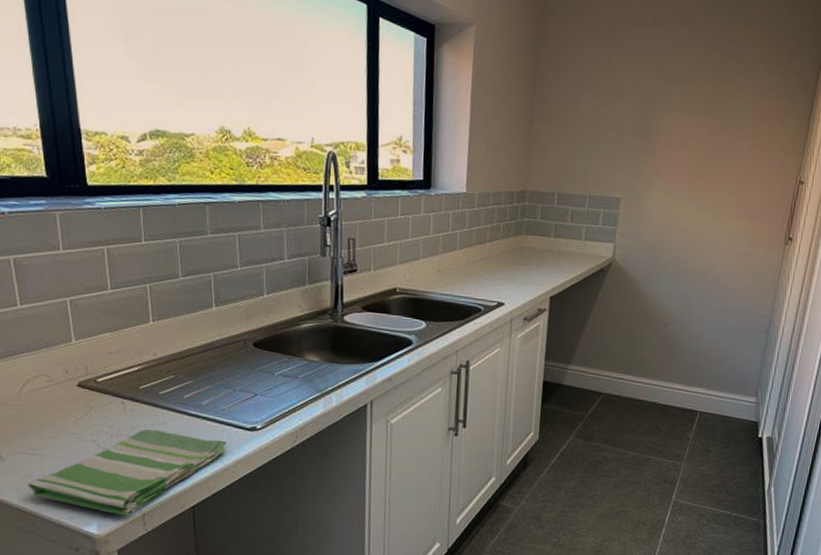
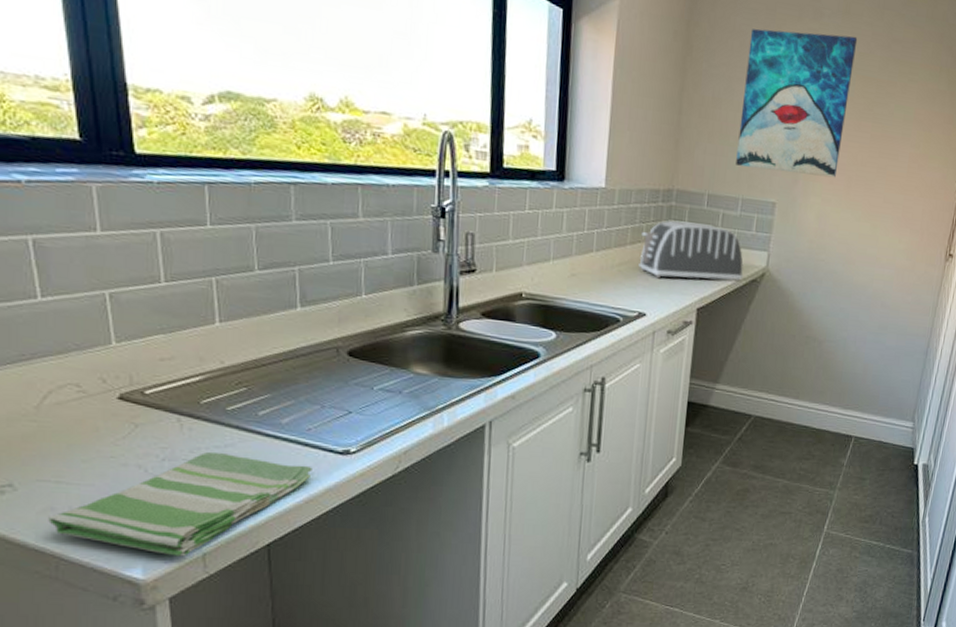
toaster: none [497,219,592,272] -> present [638,220,744,282]
wall art: none [583,40,695,172] -> present [736,28,858,178]

